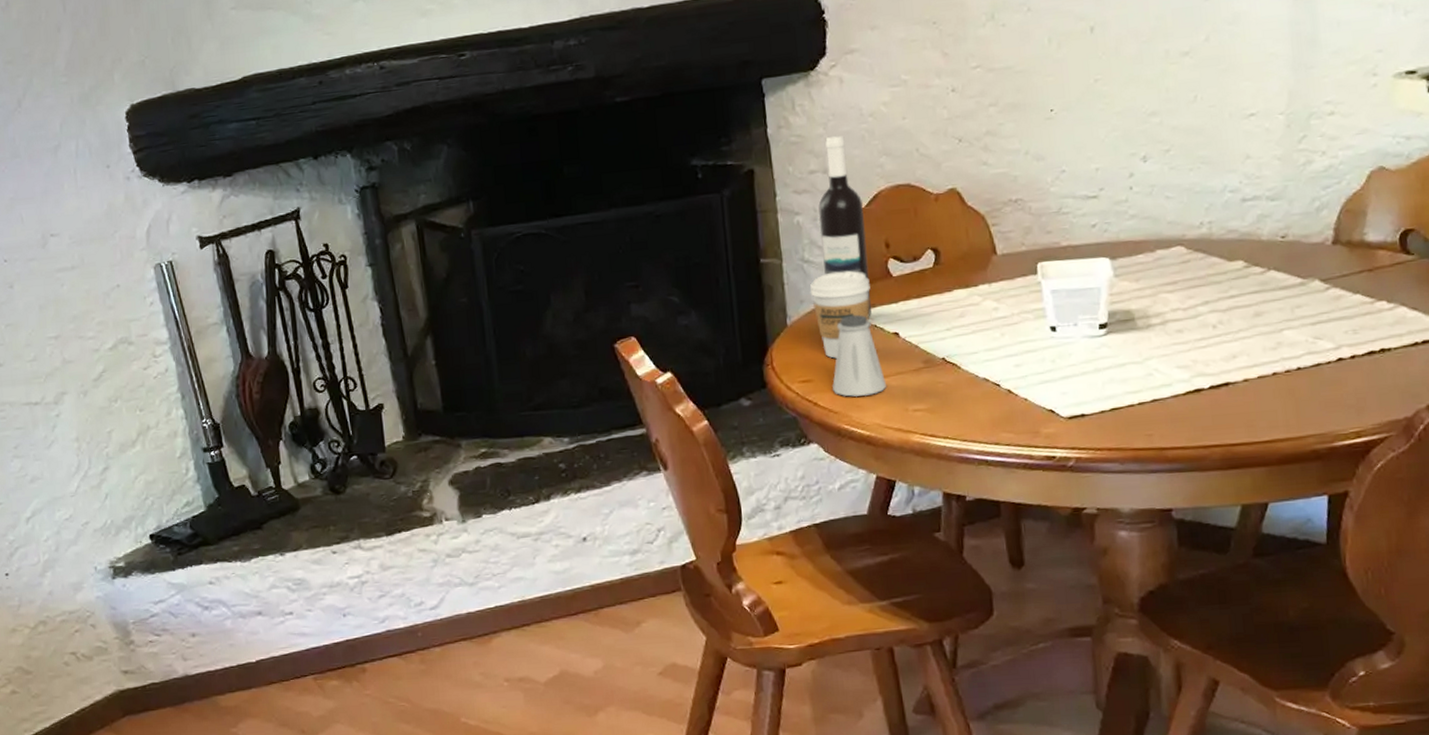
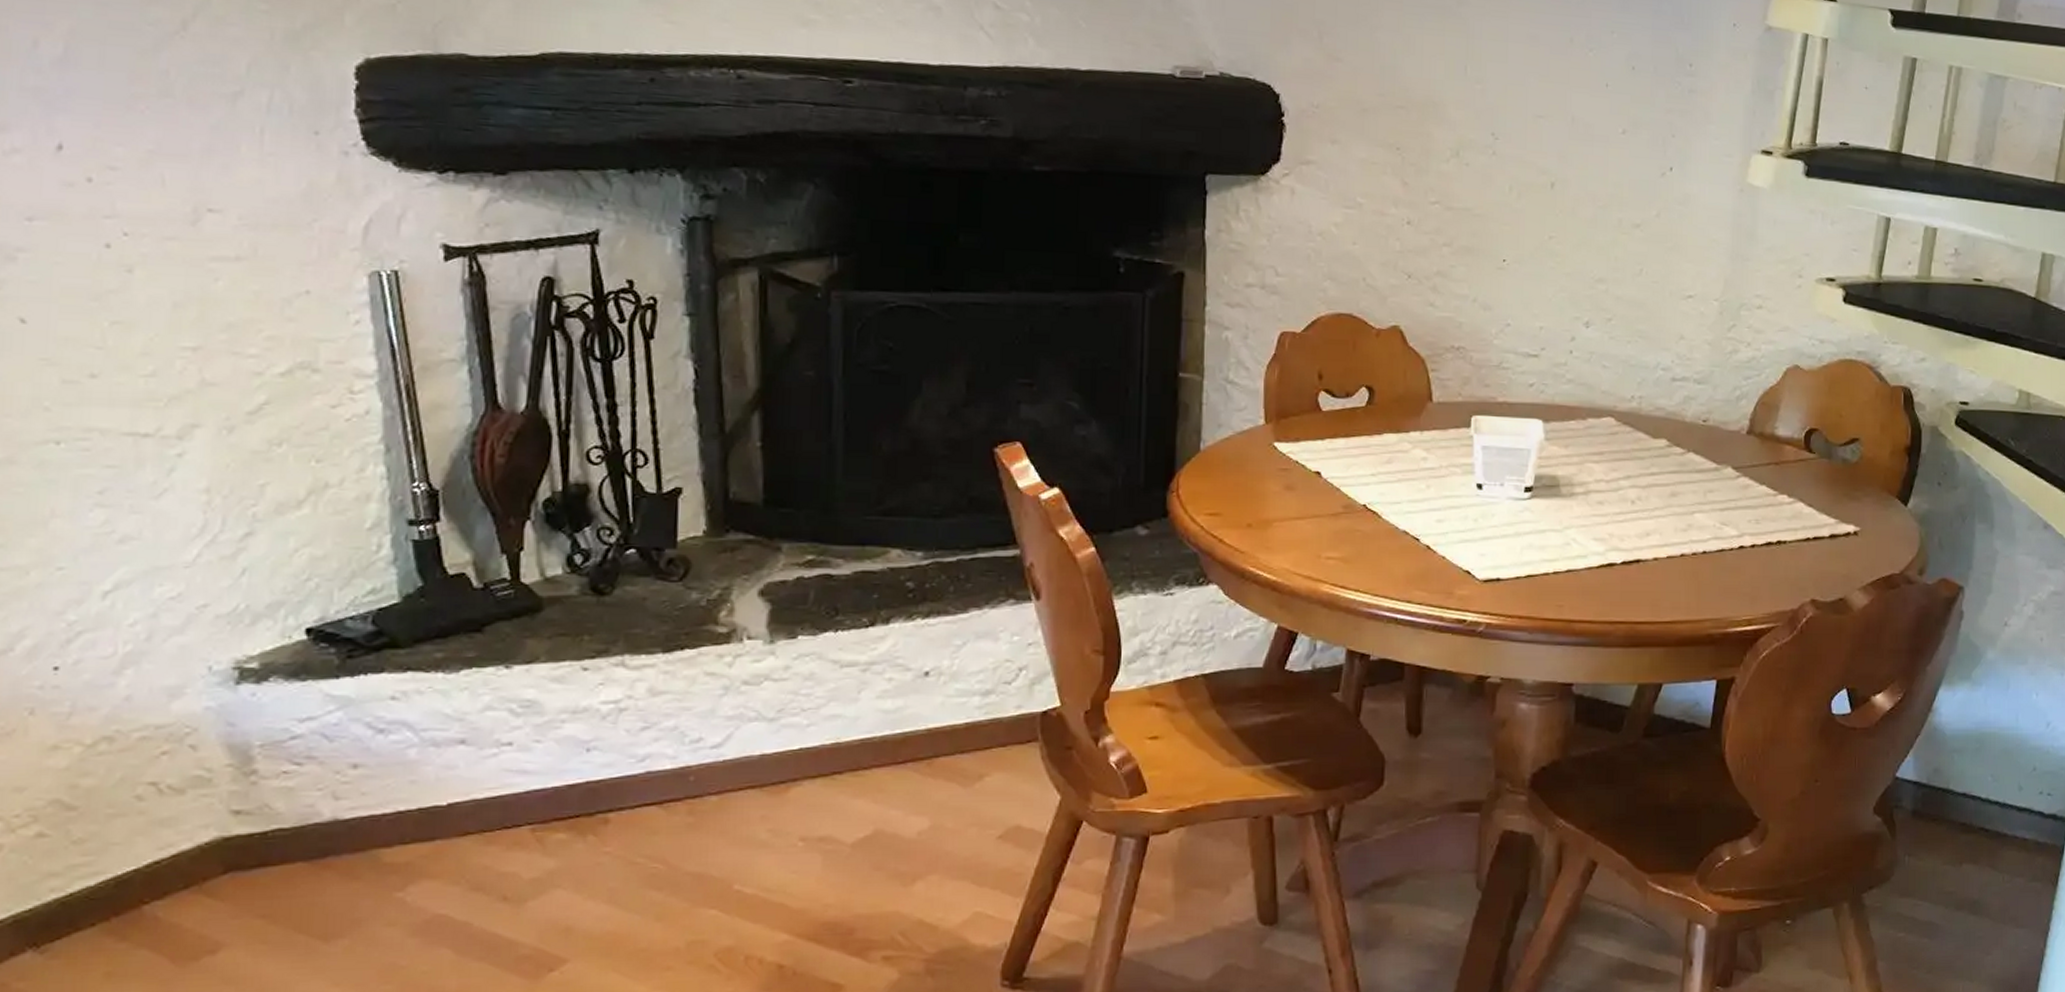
coffee cup: present [810,270,870,359] -> none [1230,397,1297,493]
wine bottle: present [818,135,871,316] -> none [1248,249,1300,450]
saltshaker: present [832,314,887,397] -> none [1241,447,1302,537]

